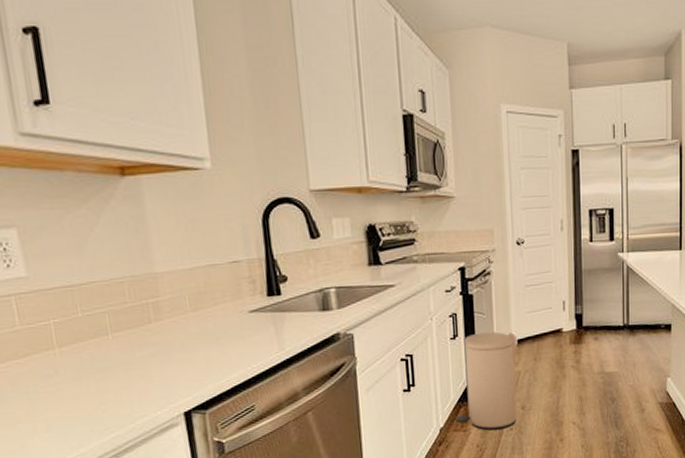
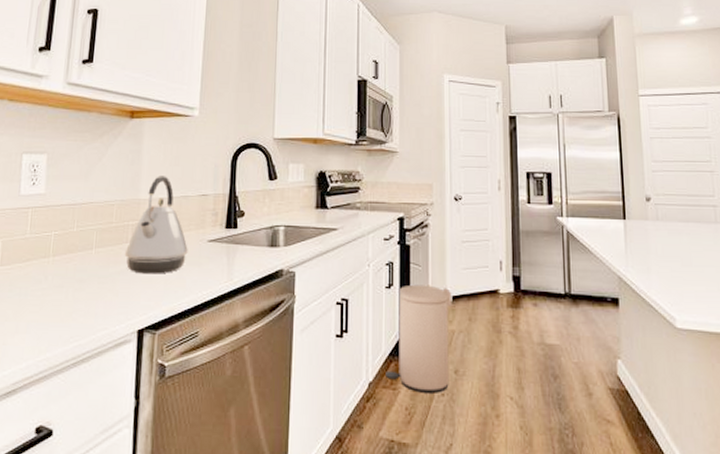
kettle: none [150,243,227,355] -> present [124,176,188,274]

